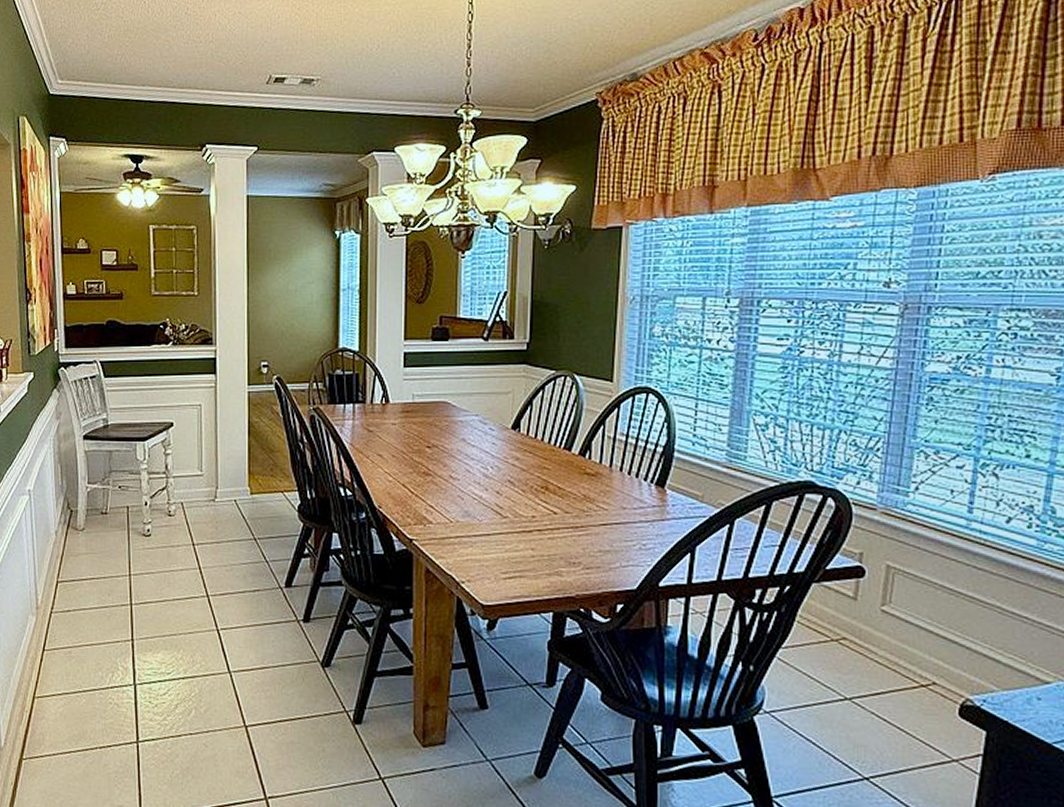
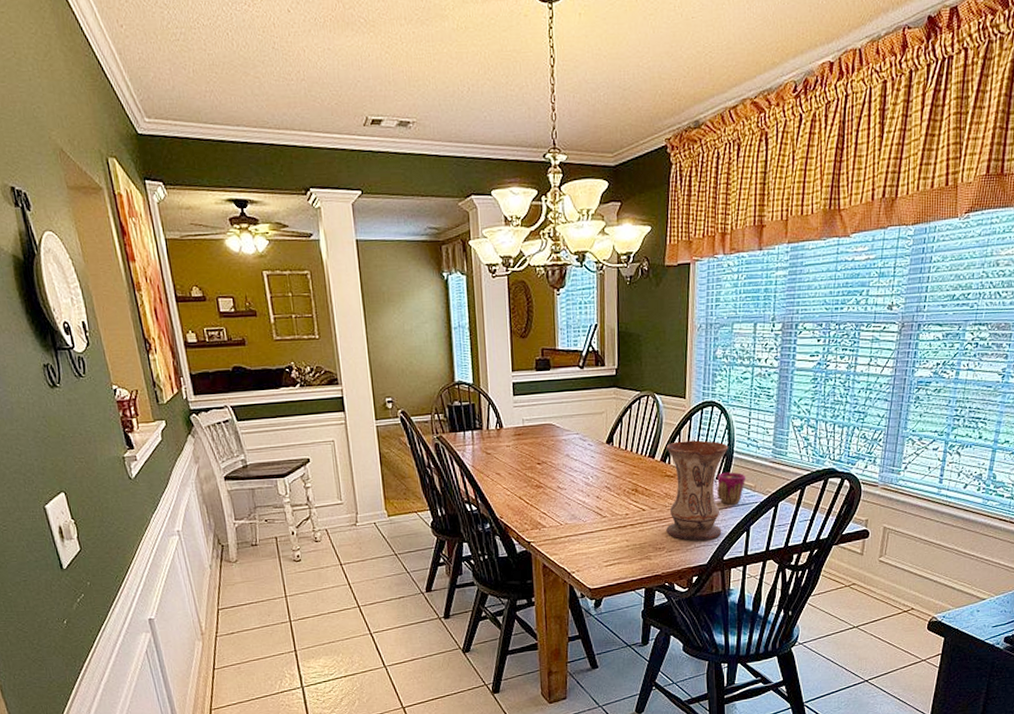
vase: none [583,432,668,559] -> present [666,440,729,541]
cup: none [652,475,691,517] -> present [717,472,746,505]

